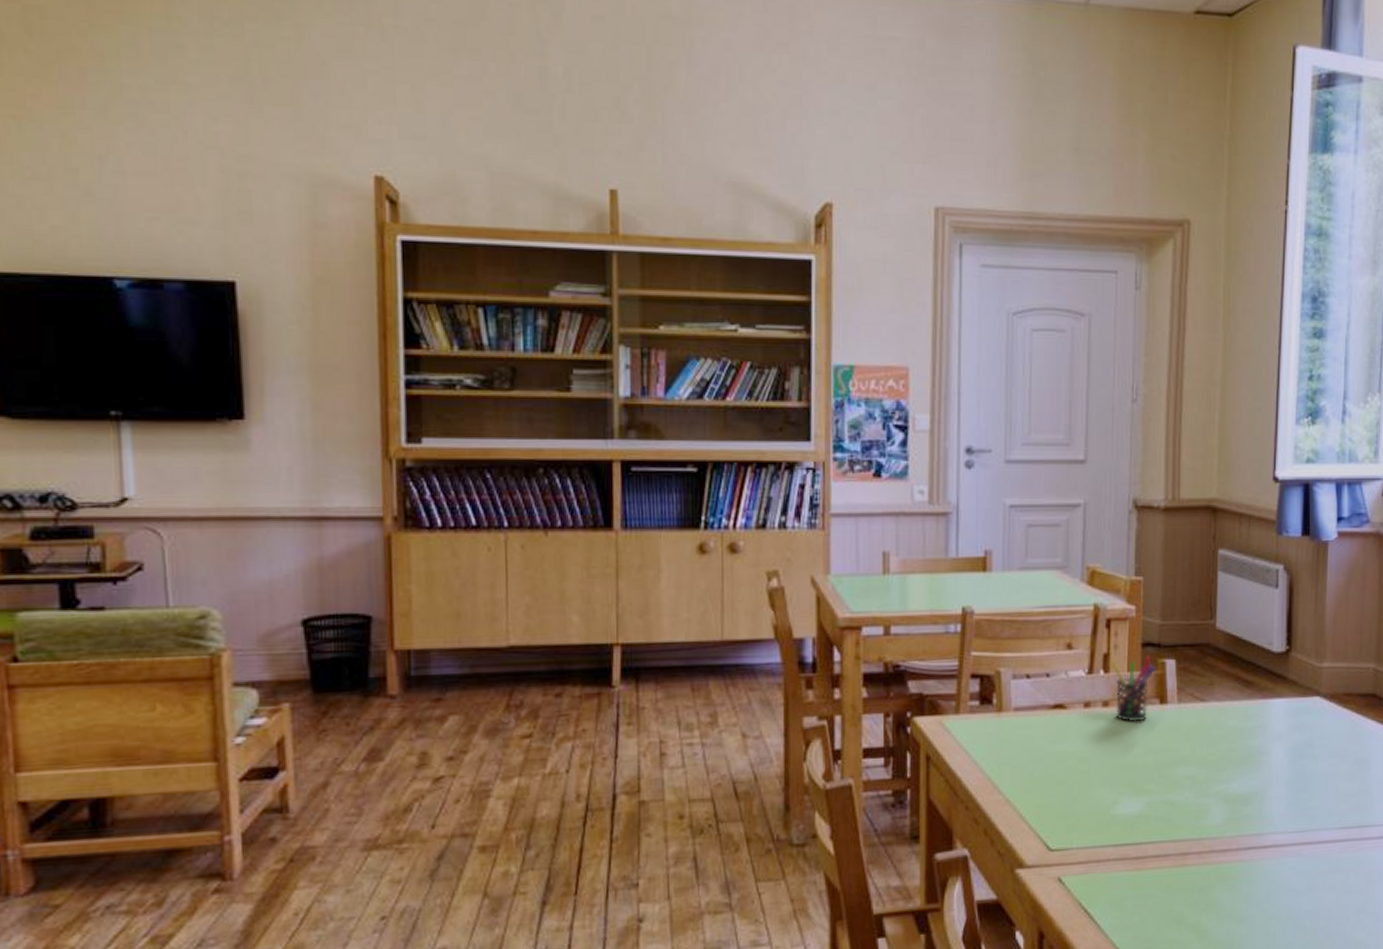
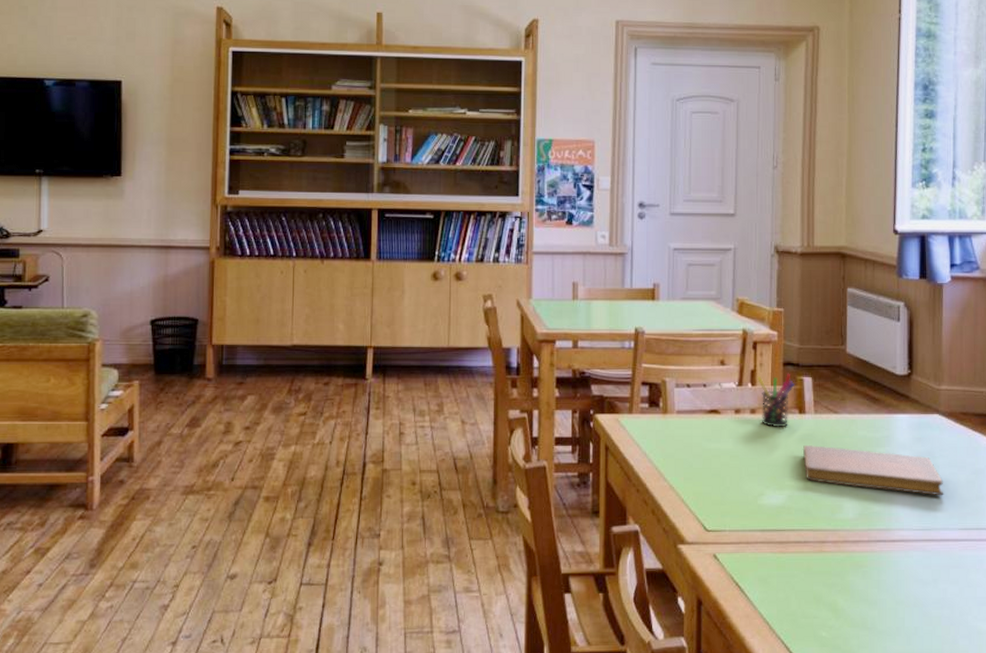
notebook: none [1163,741,1323,792] -> present [802,445,944,496]

